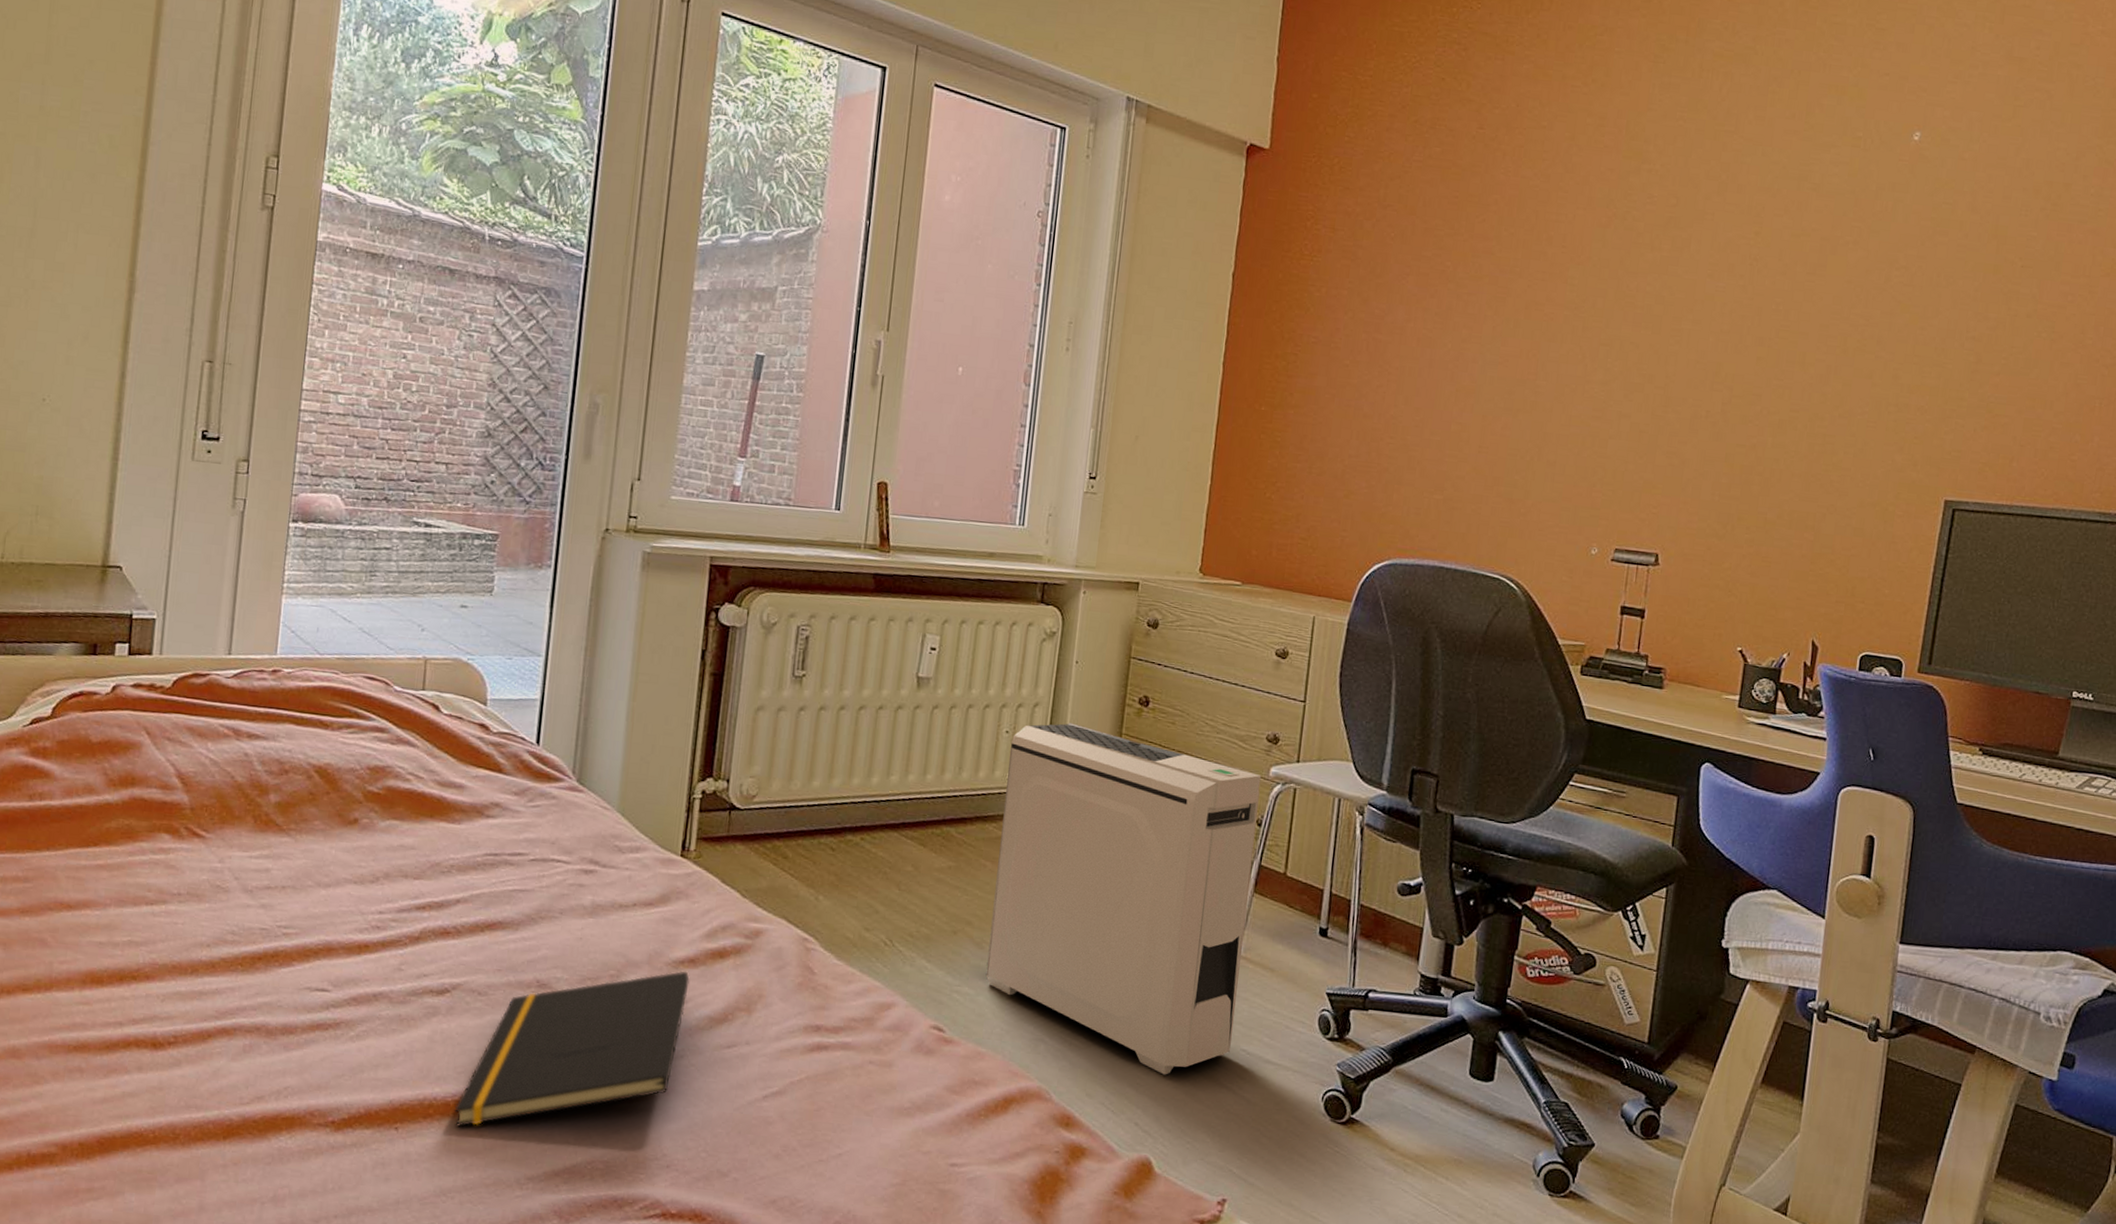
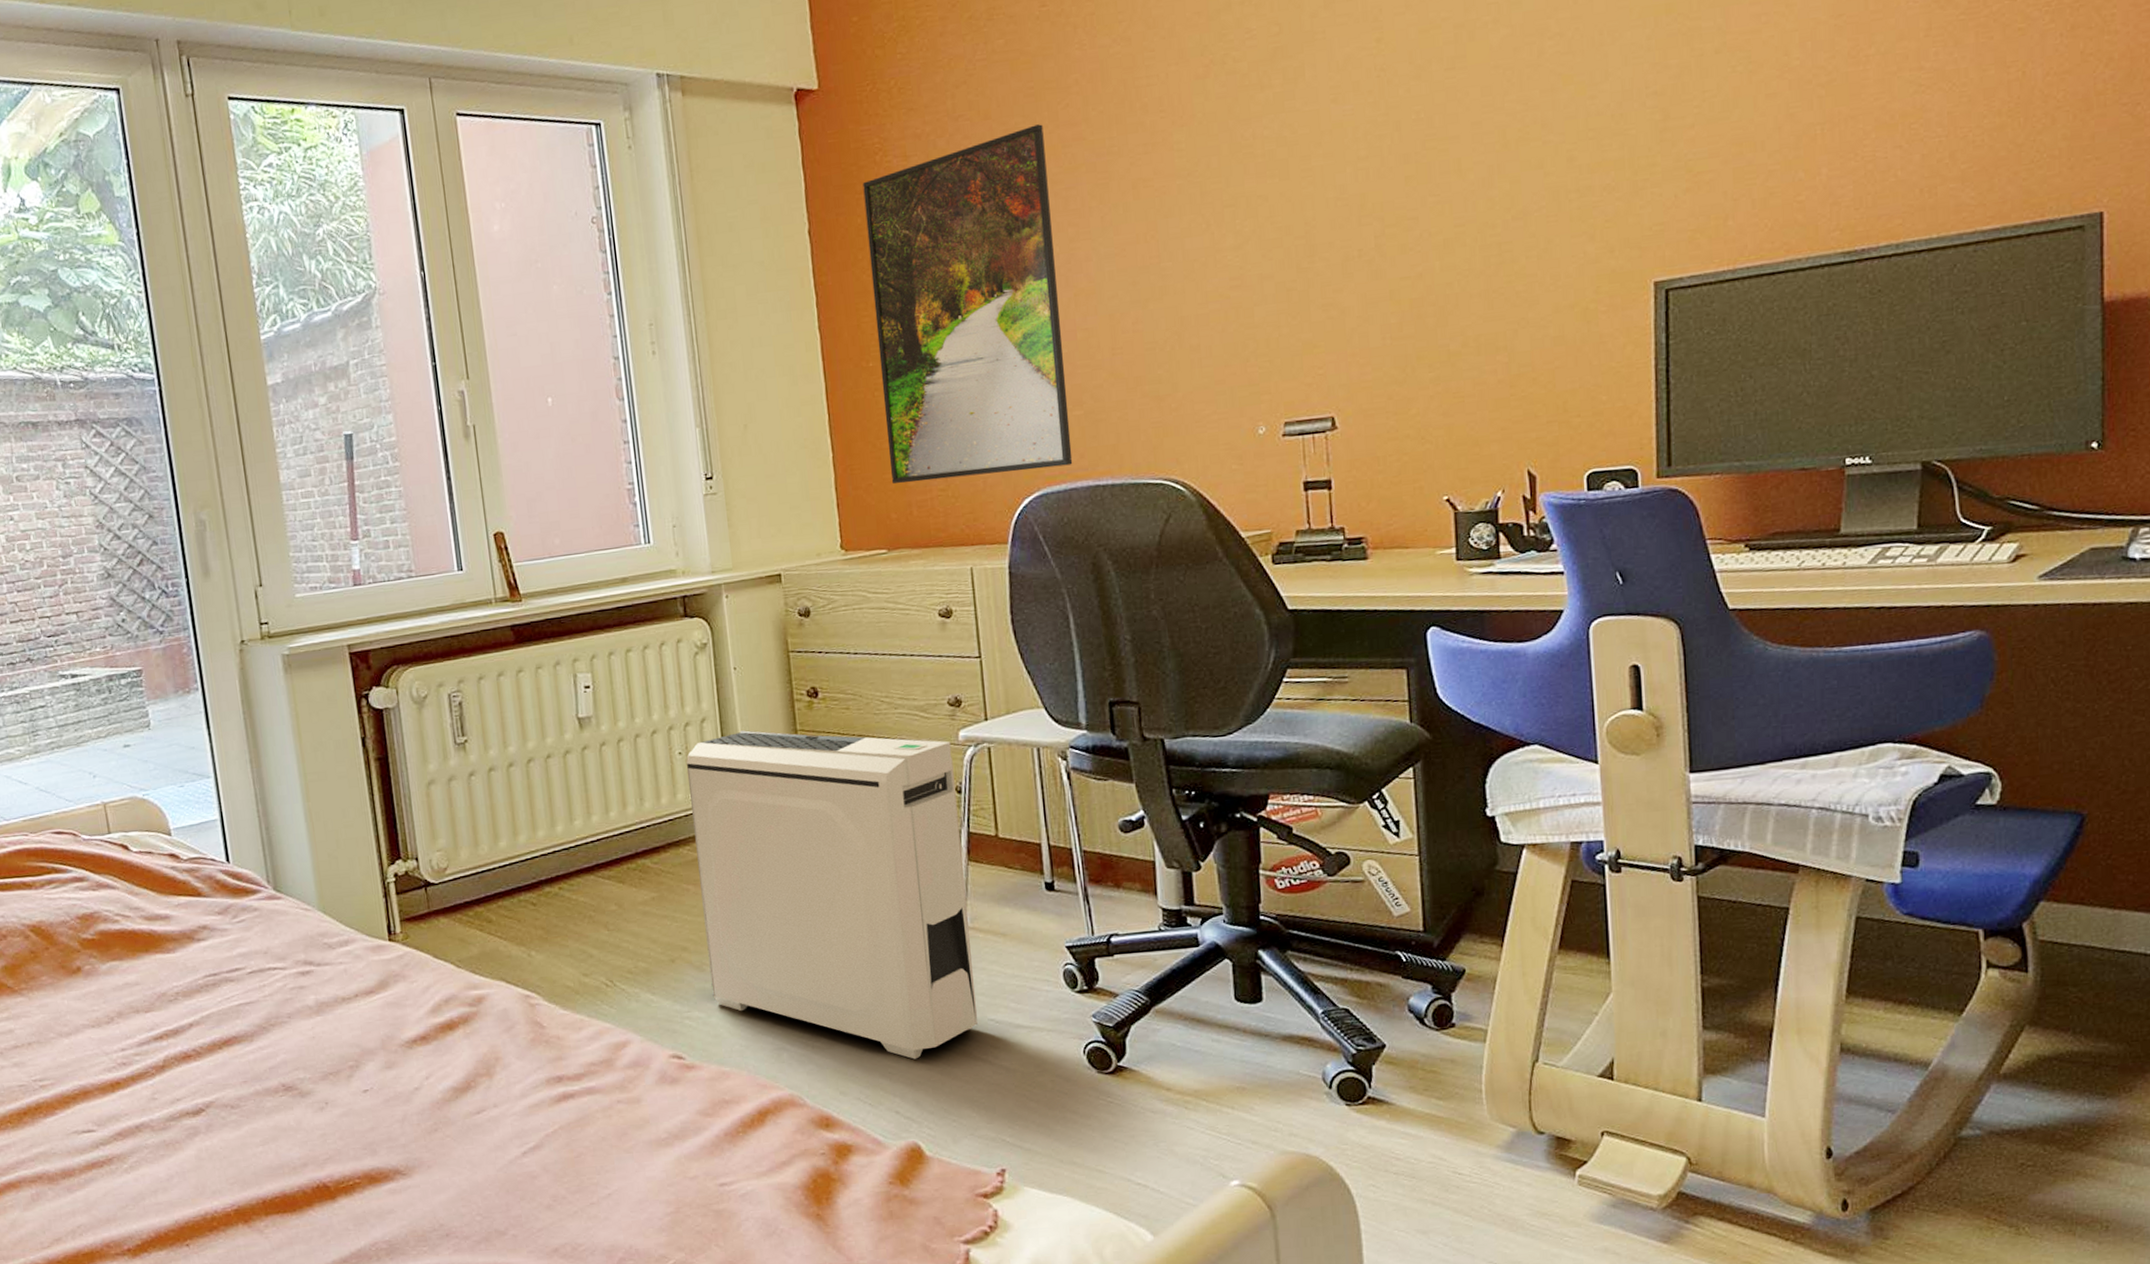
notepad: present [454,970,690,1127] -> none [235,1049,431,1233]
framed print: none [1258,230,1459,543] -> present [862,124,1073,484]

